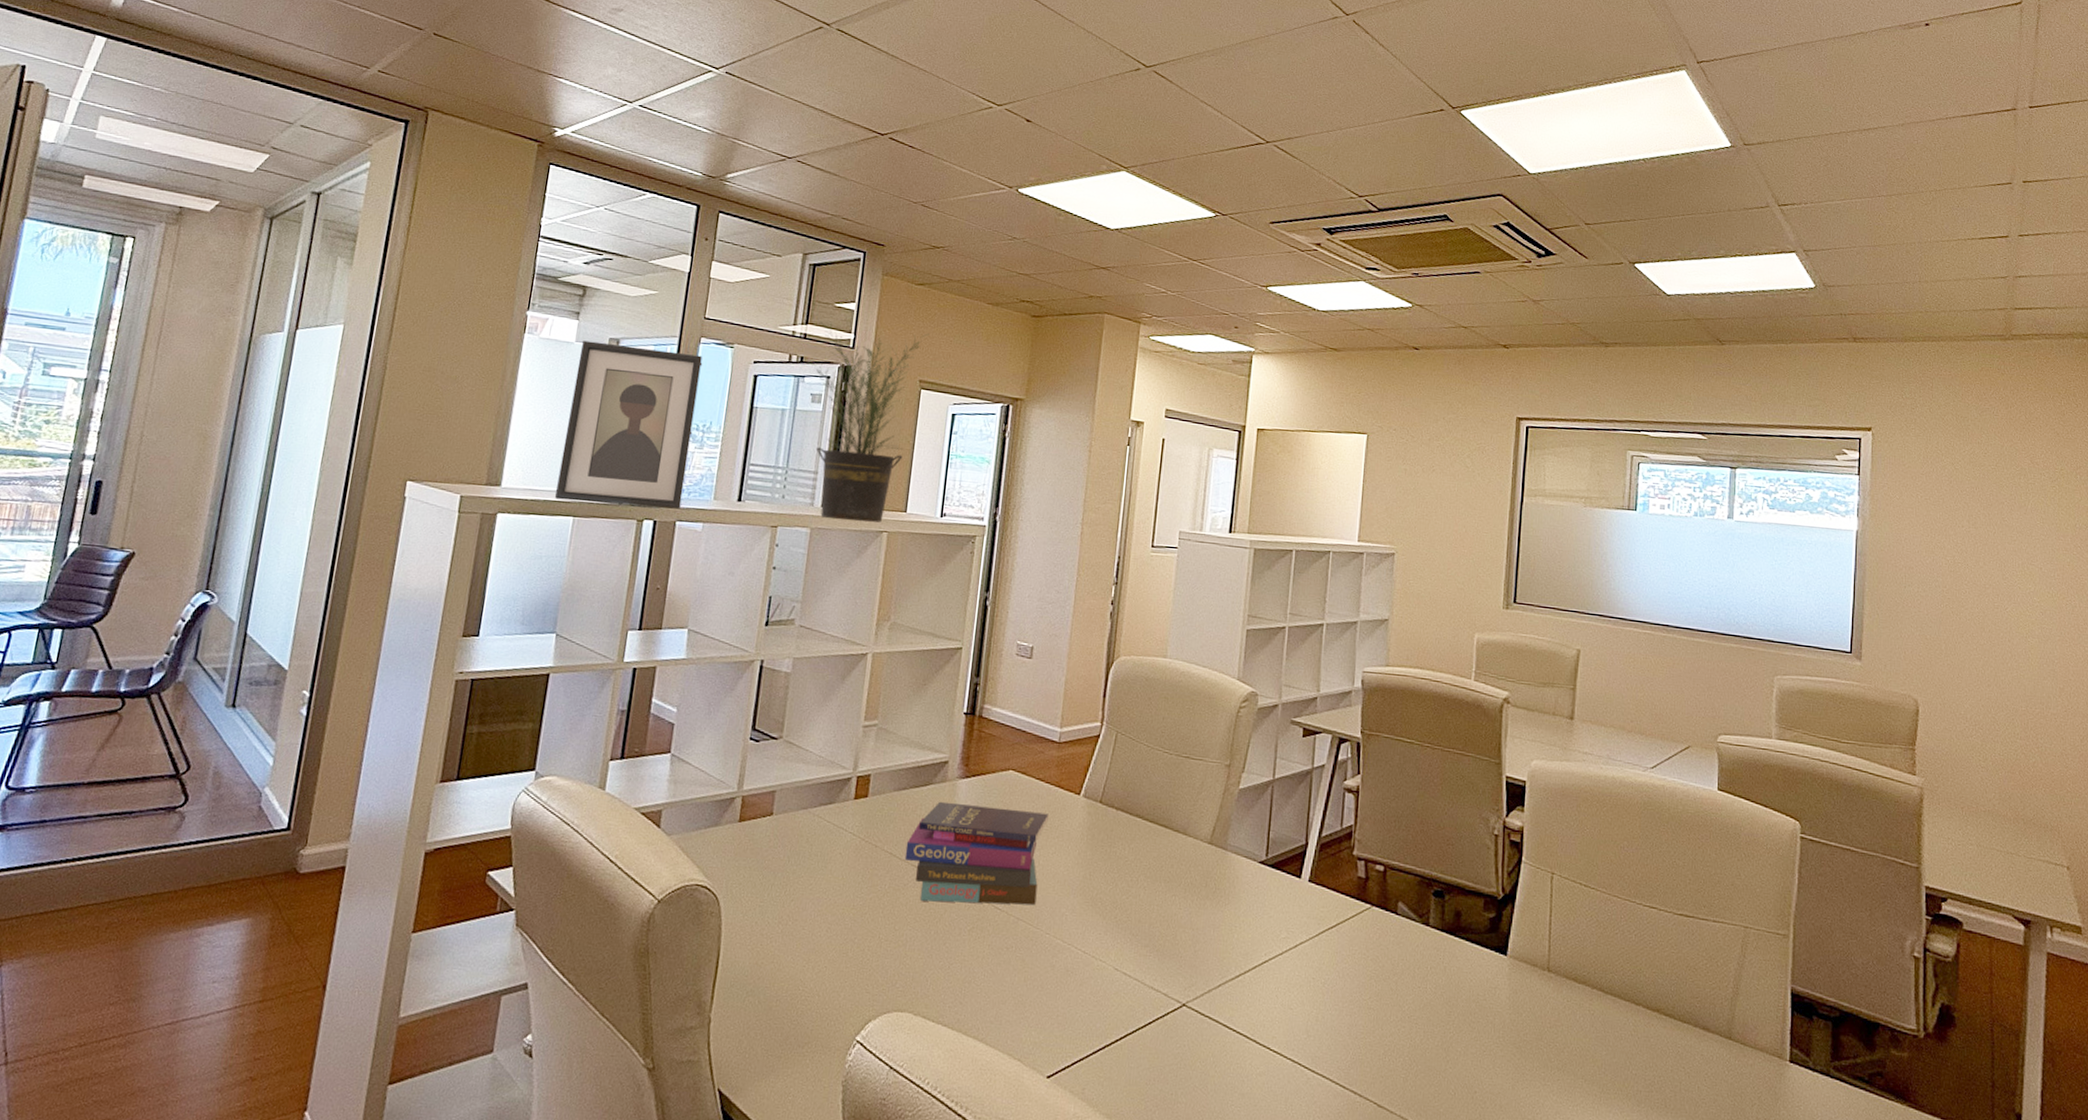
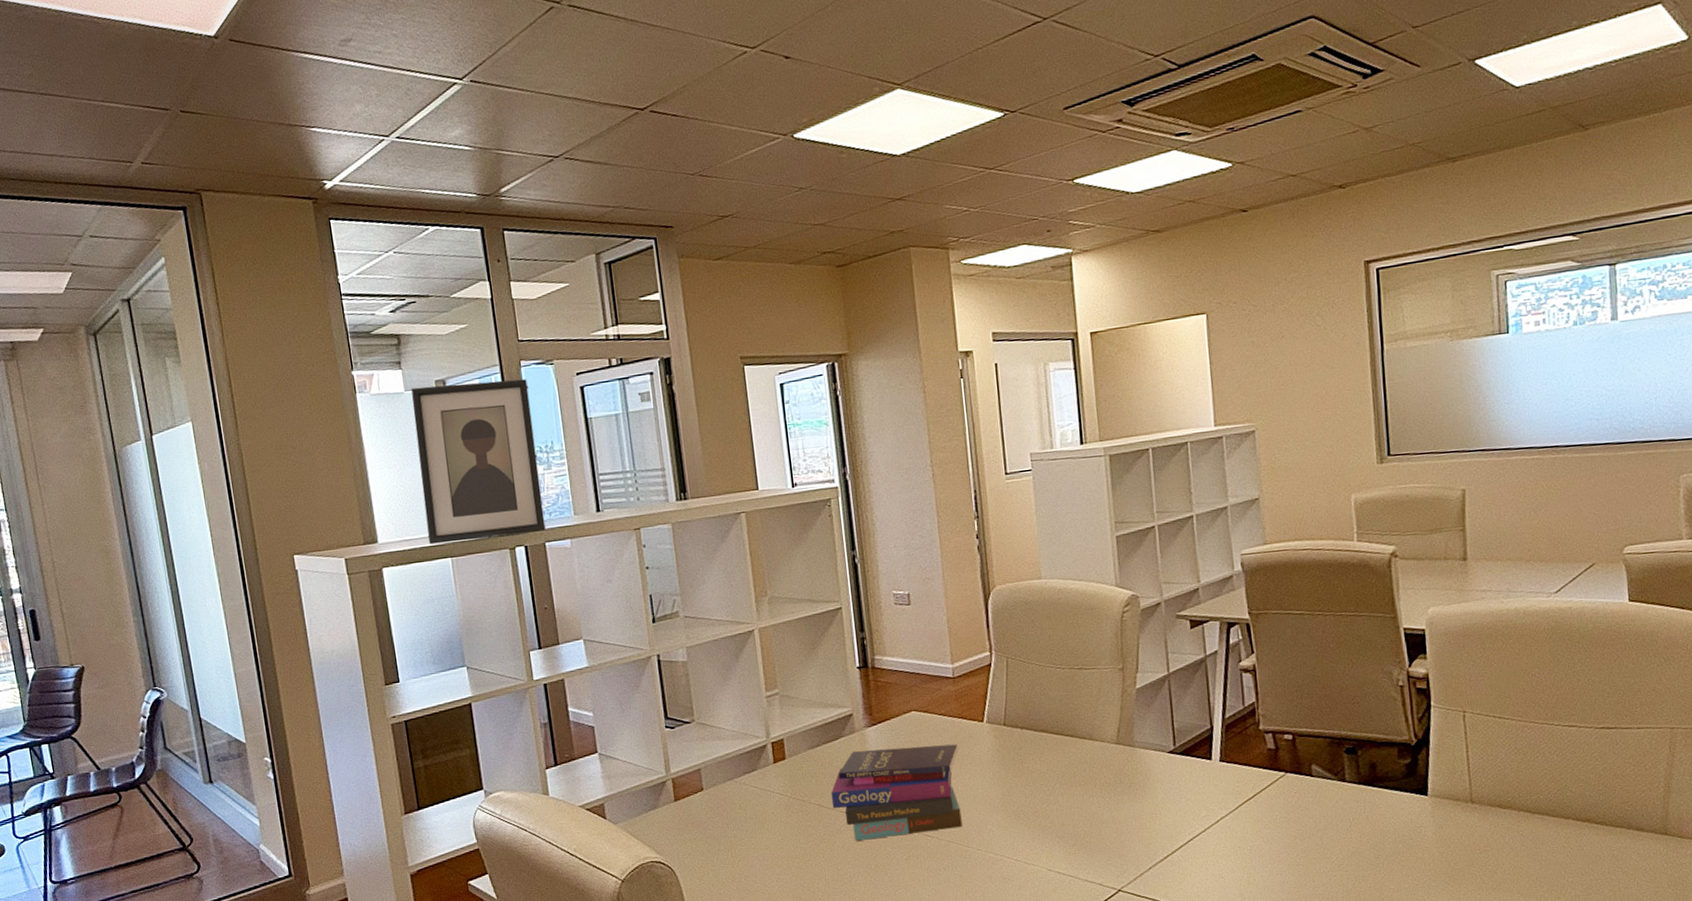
potted plant: present [807,322,929,523] -> none [627,307,742,512]

